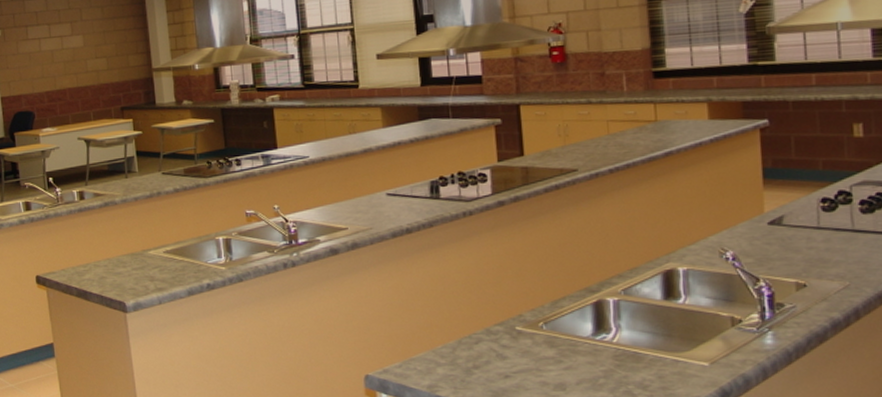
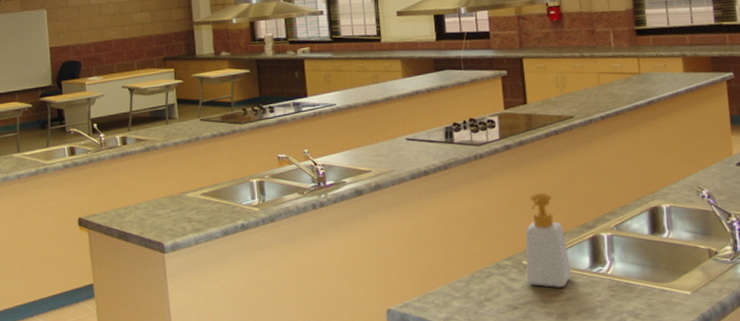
soap bottle: none [519,253,572,355] -> present [525,192,572,287]

